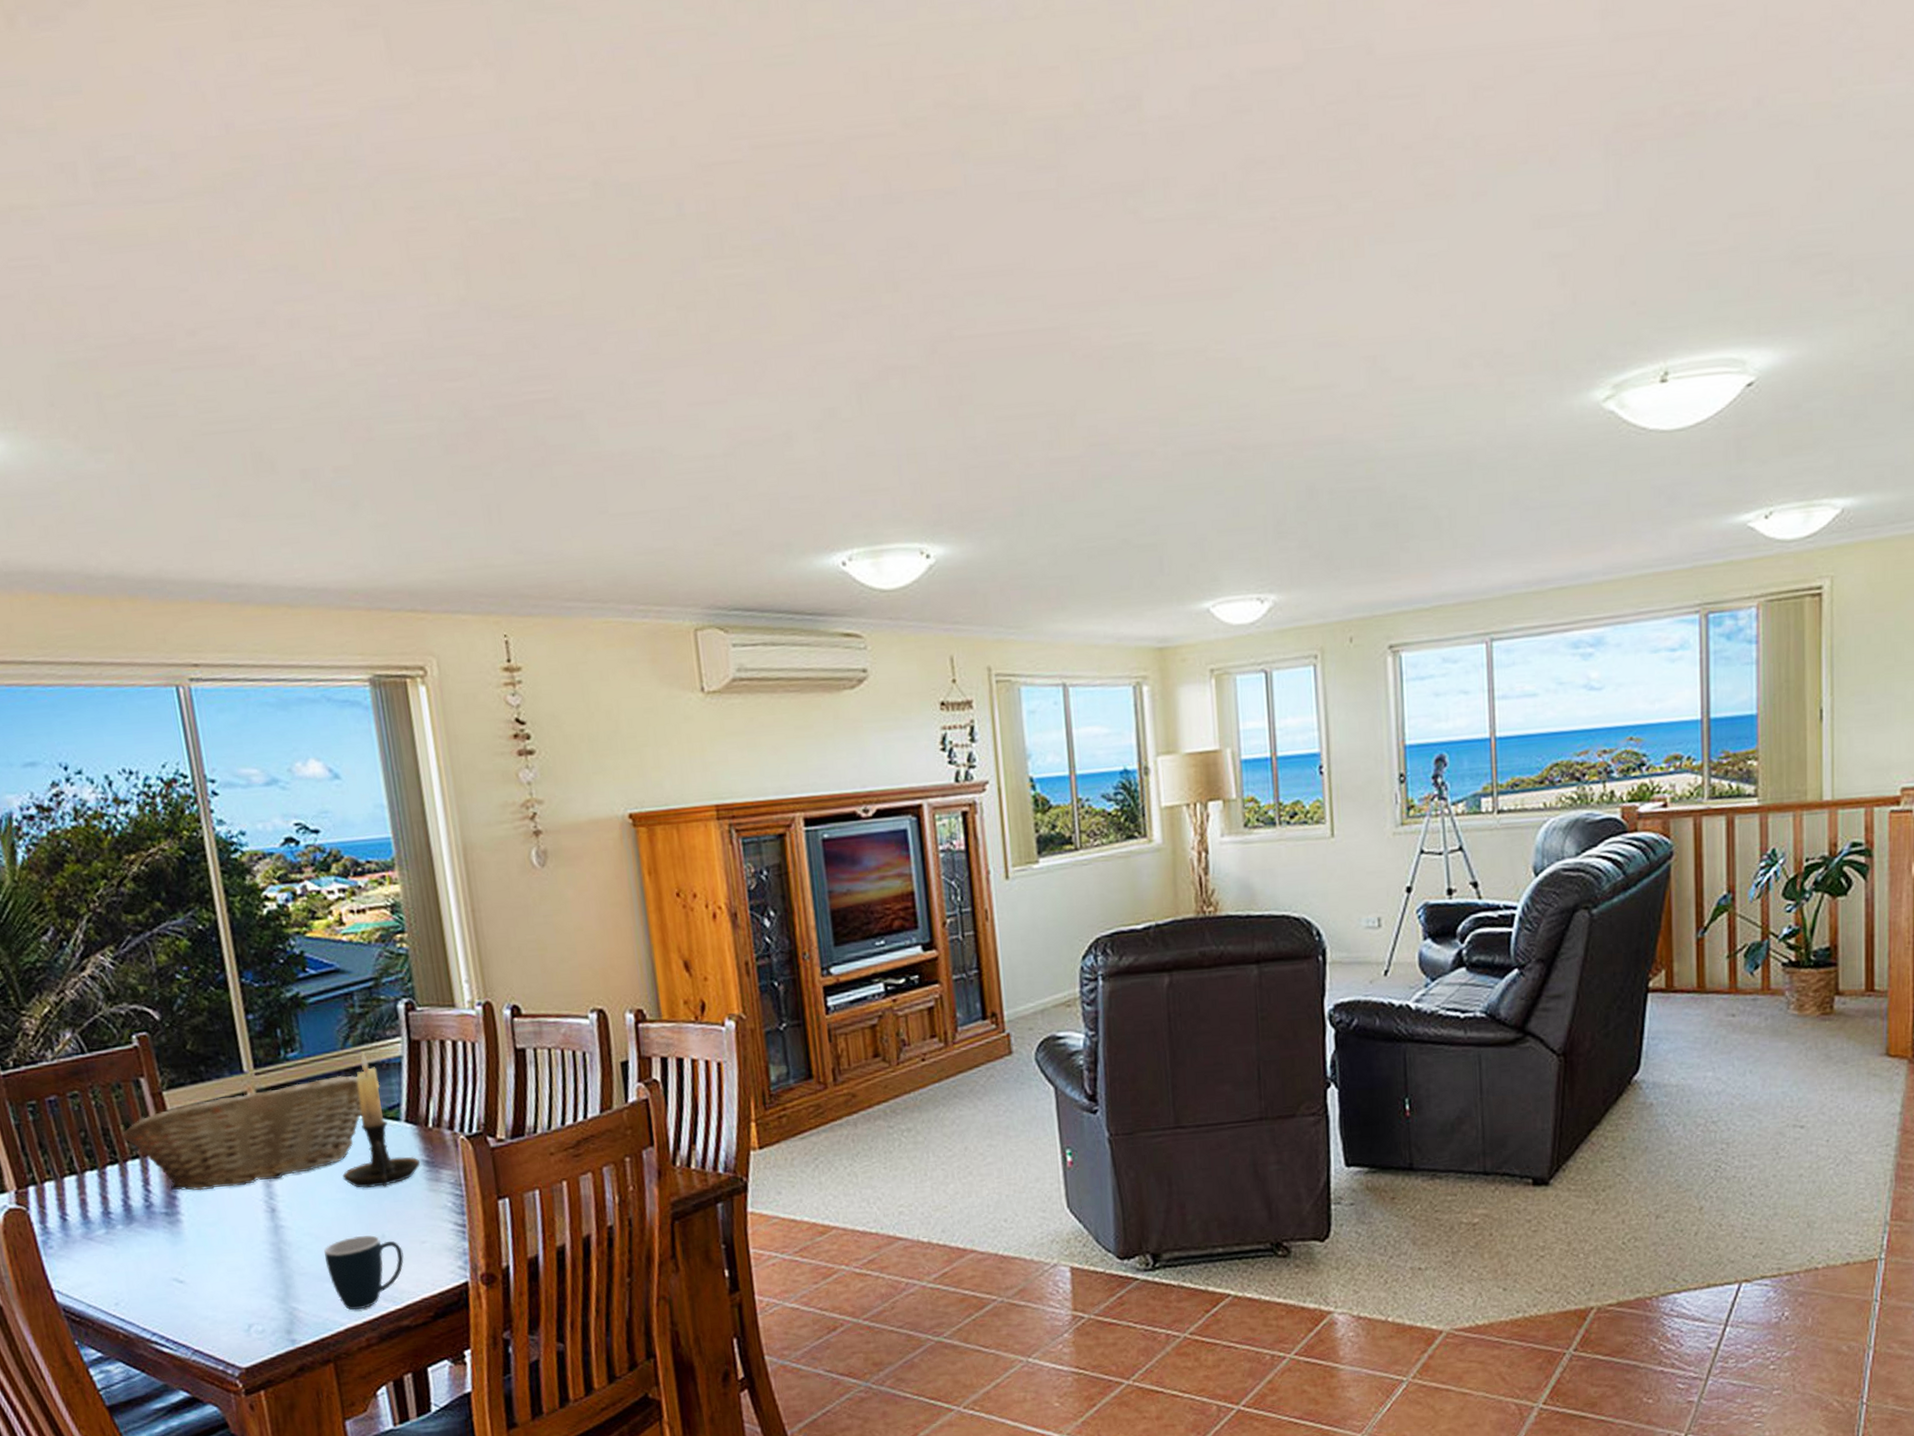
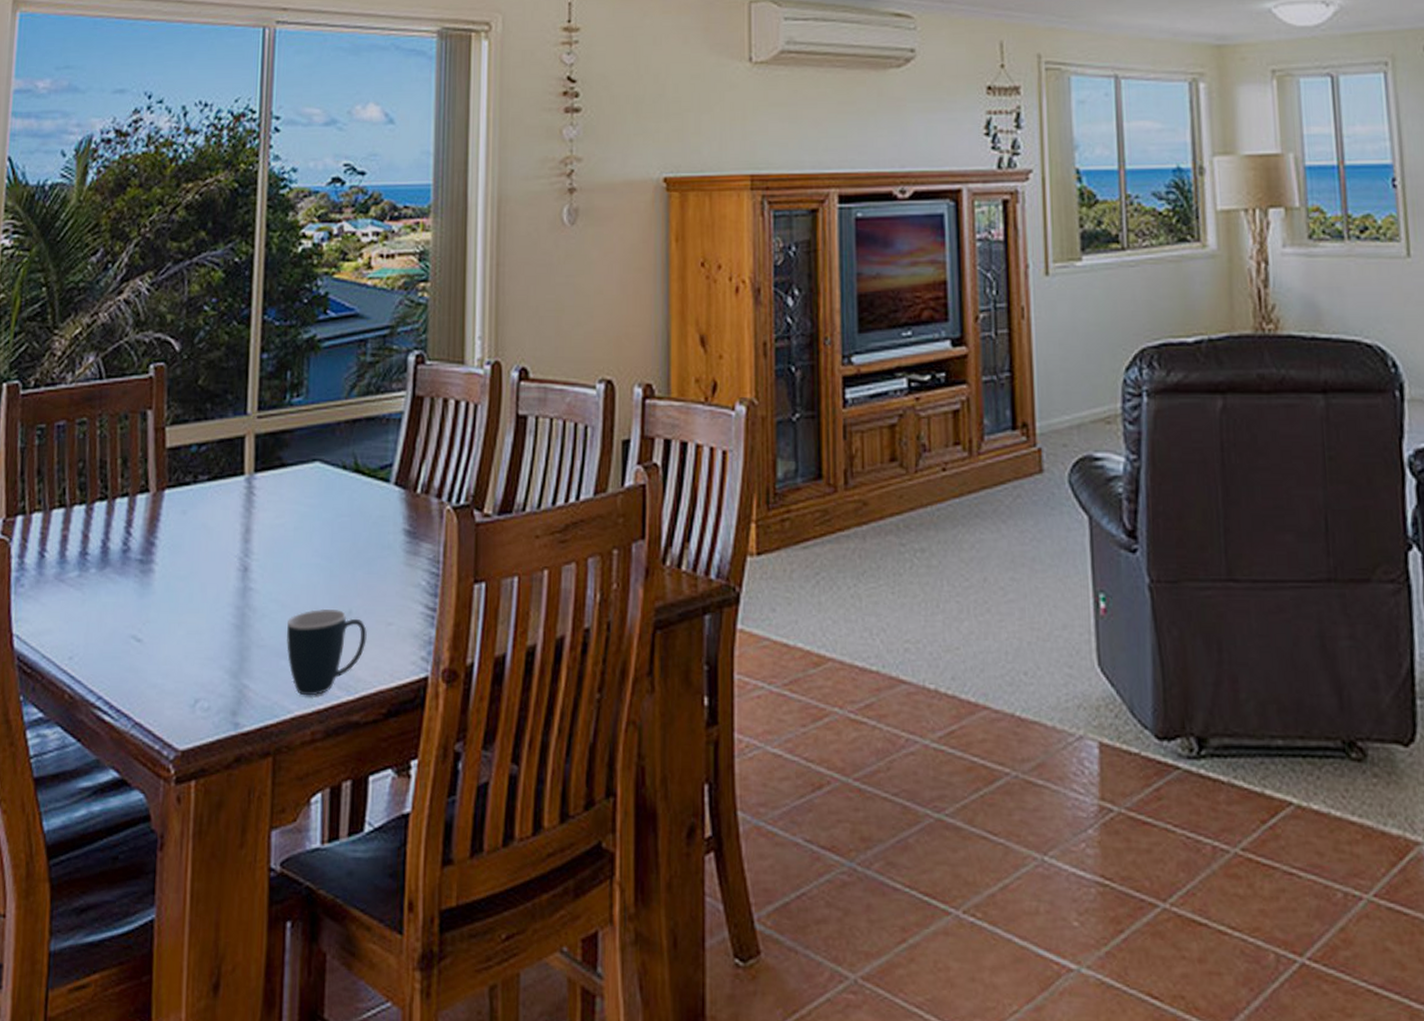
fruit basket: present [122,1076,362,1191] -> none [117,427,356,539]
candle holder: present [342,1051,421,1189] -> none [321,403,402,556]

